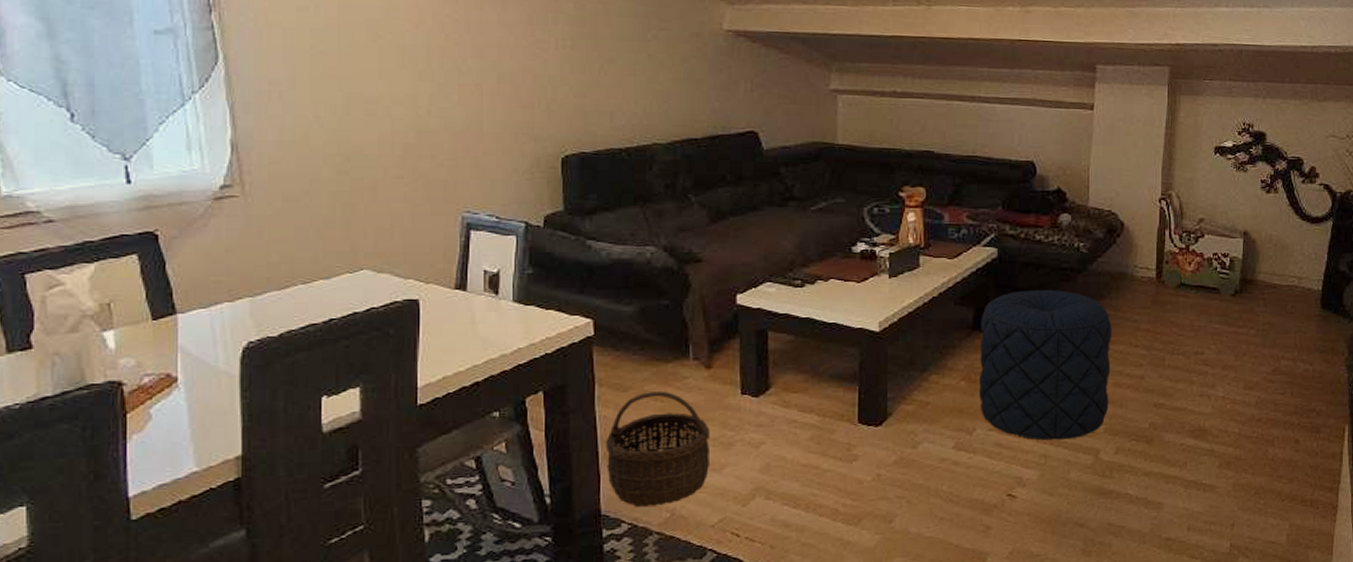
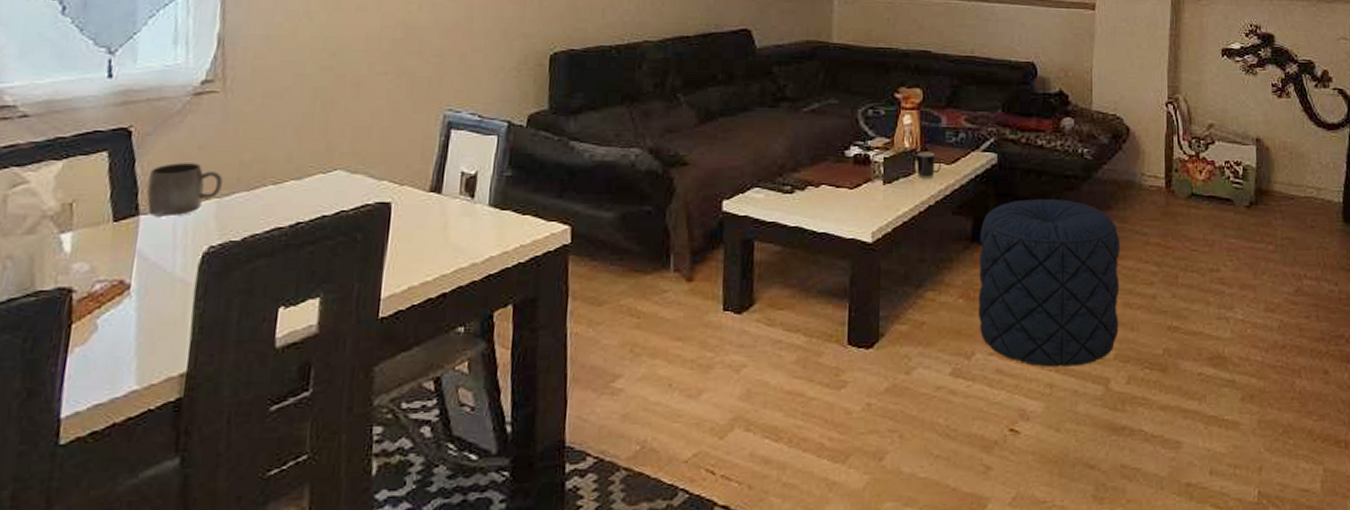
mug: none [180,265,253,315] -> present [146,163,223,217]
wicker basket: present [605,391,710,507] -> none [574,306,688,438]
mug: none [919,247,944,272] -> present [915,151,941,178]

